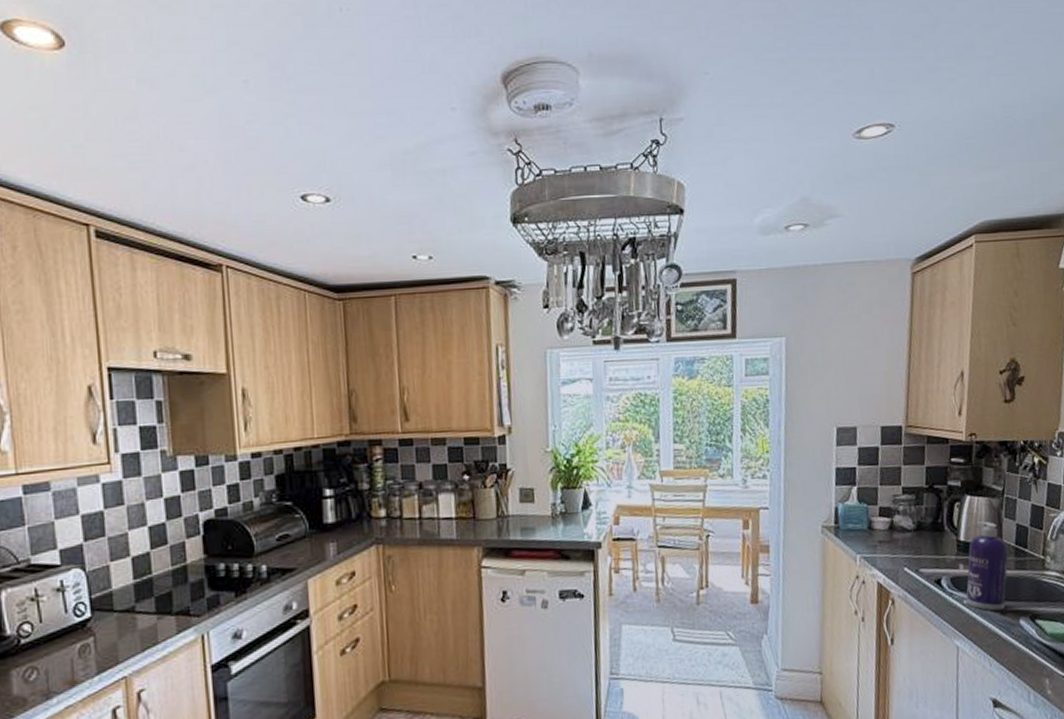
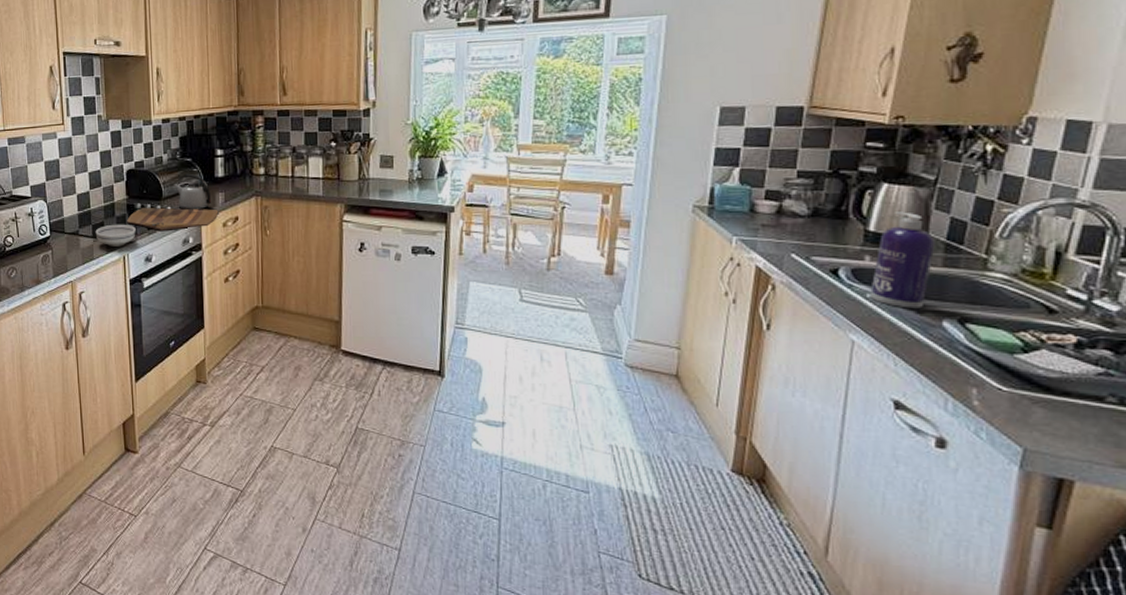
bowl: none [159,592,219,624] -> present [95,224,136,247]
cutting board: none [205,564,330,597] -> present [127,207,219,231]
kettle: none [269,520,321,568] -> present [173,173,212,211]

